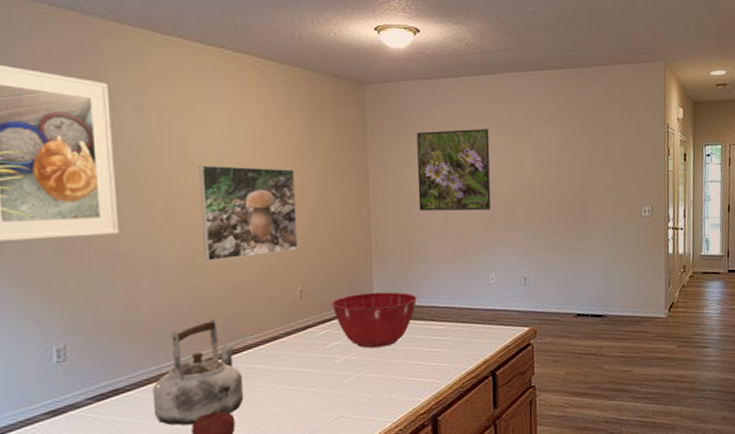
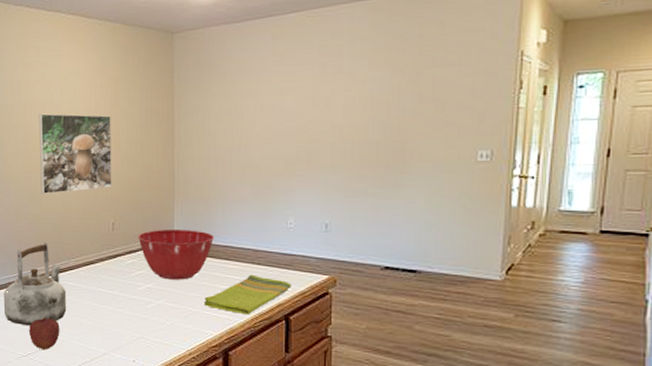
dish towel: none [409,333,496,376] -> present [203,274,292,315]
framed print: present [416,129,491,212] -> none [220,69,295,154]

